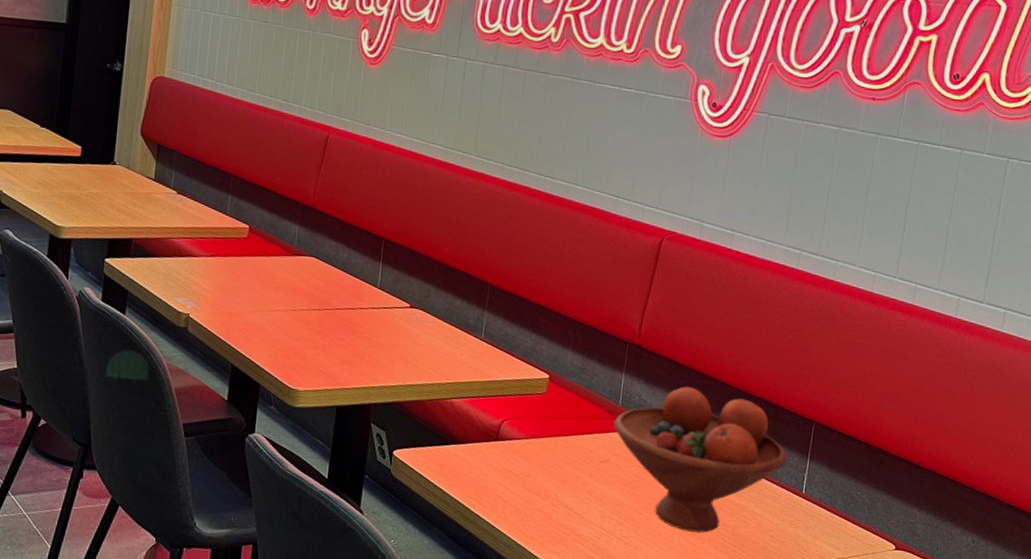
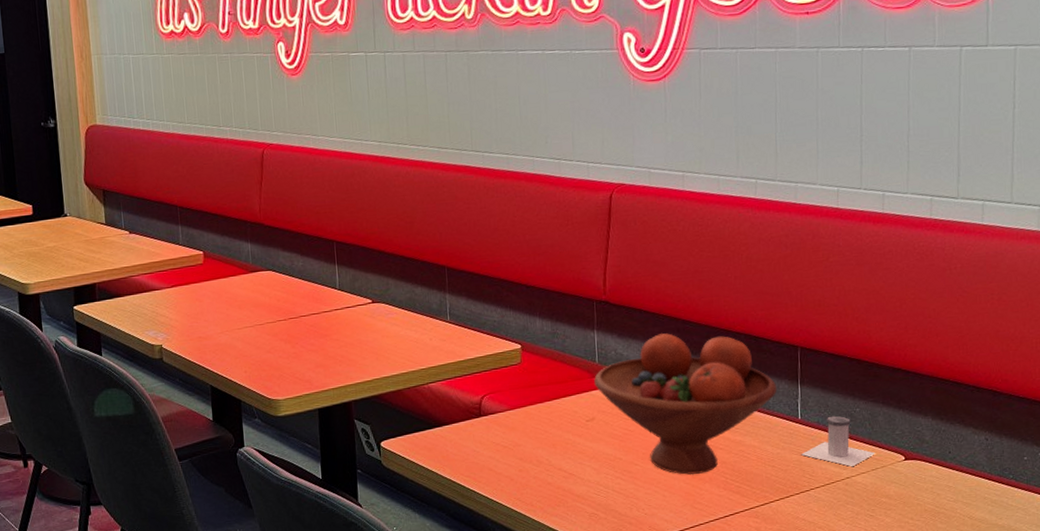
salt shaker: none [799,495,869,548] -> present [801,415,875,466]

